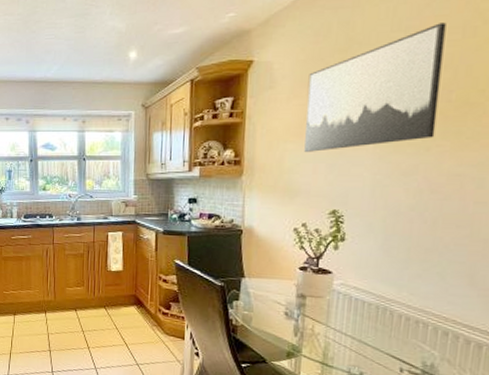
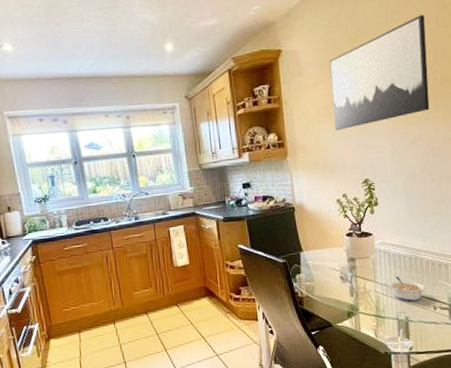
legume: none [344,324,393,357] -> present [389,276,426,301]

